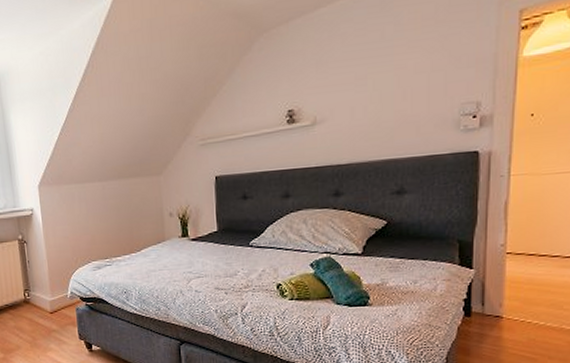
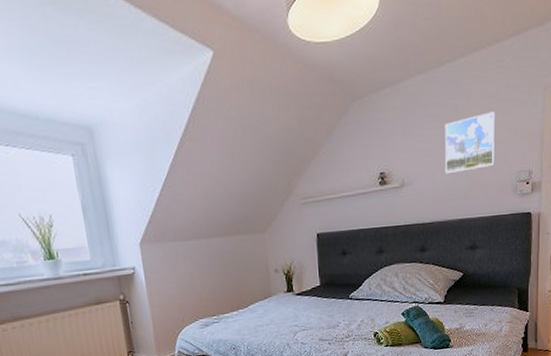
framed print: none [366,35,433,110] -> present [444,111,496,174]

